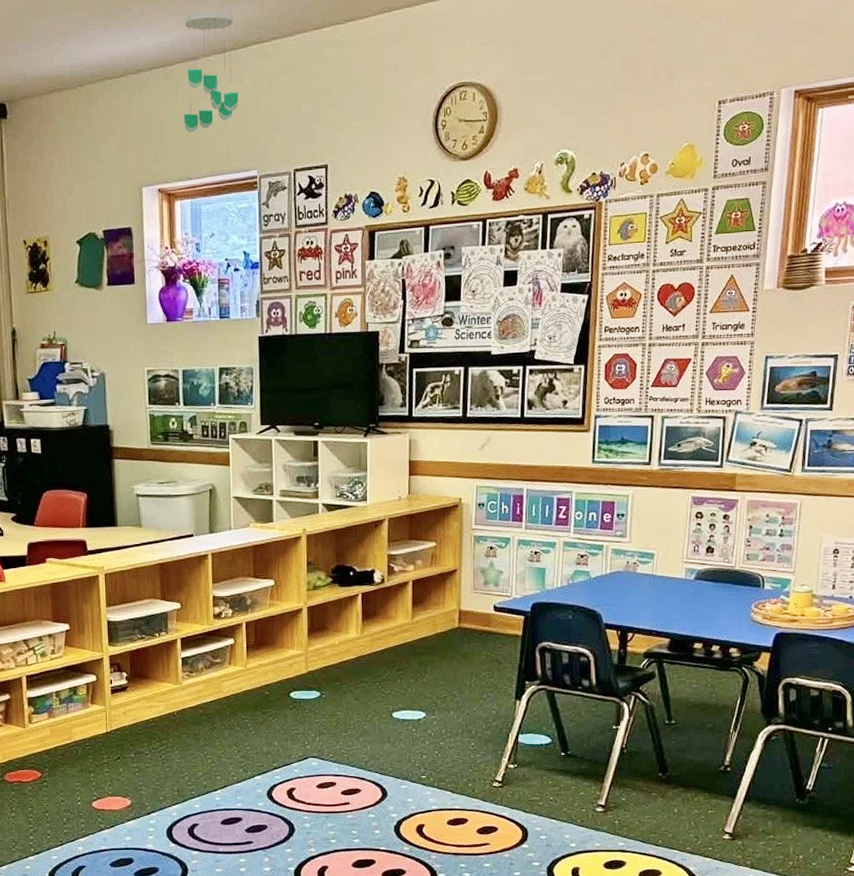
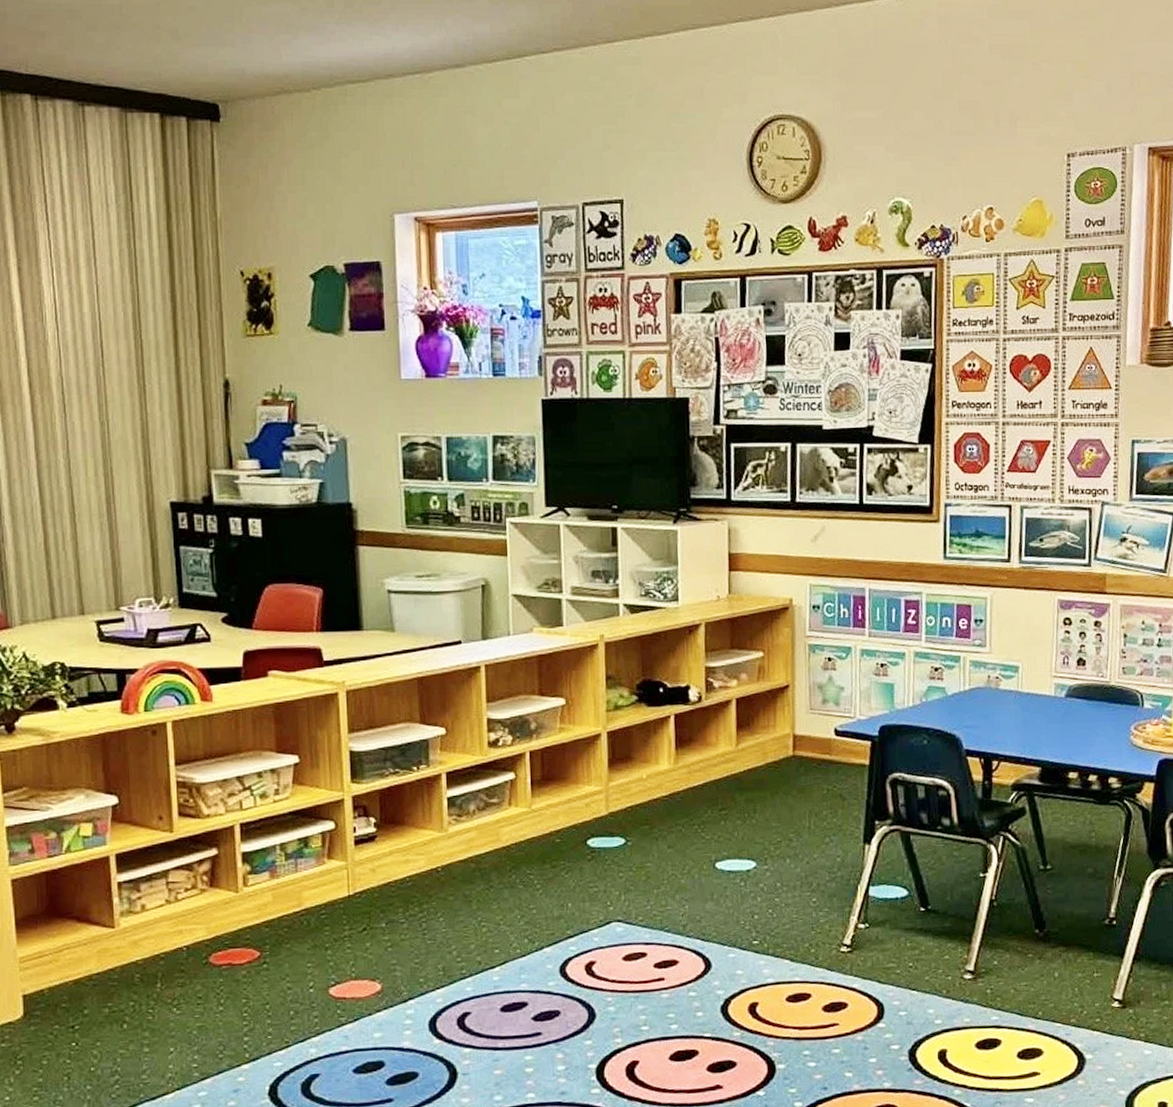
ceiling mobile: present [184,11,239,133] -> none [446,13,514,153]

